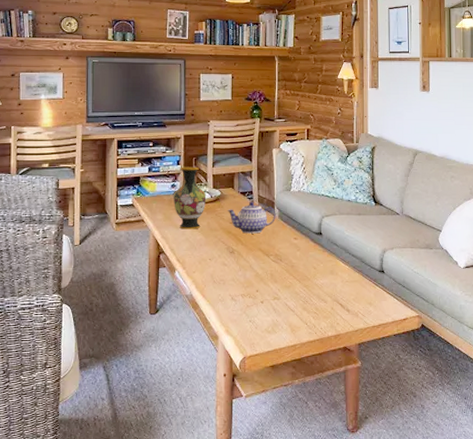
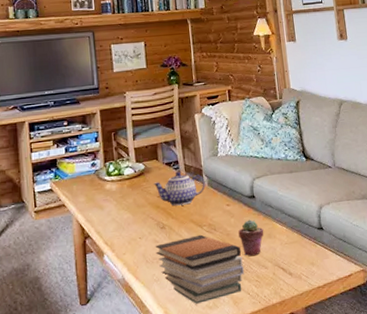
vase: present [173,166,207,229] -> none [94,141,130,210]
book stack: none [223,263,304,327] -> present [155,234,244,304]
potted succulent: none [303,255,327,288] -> present [238,219,264,256]

